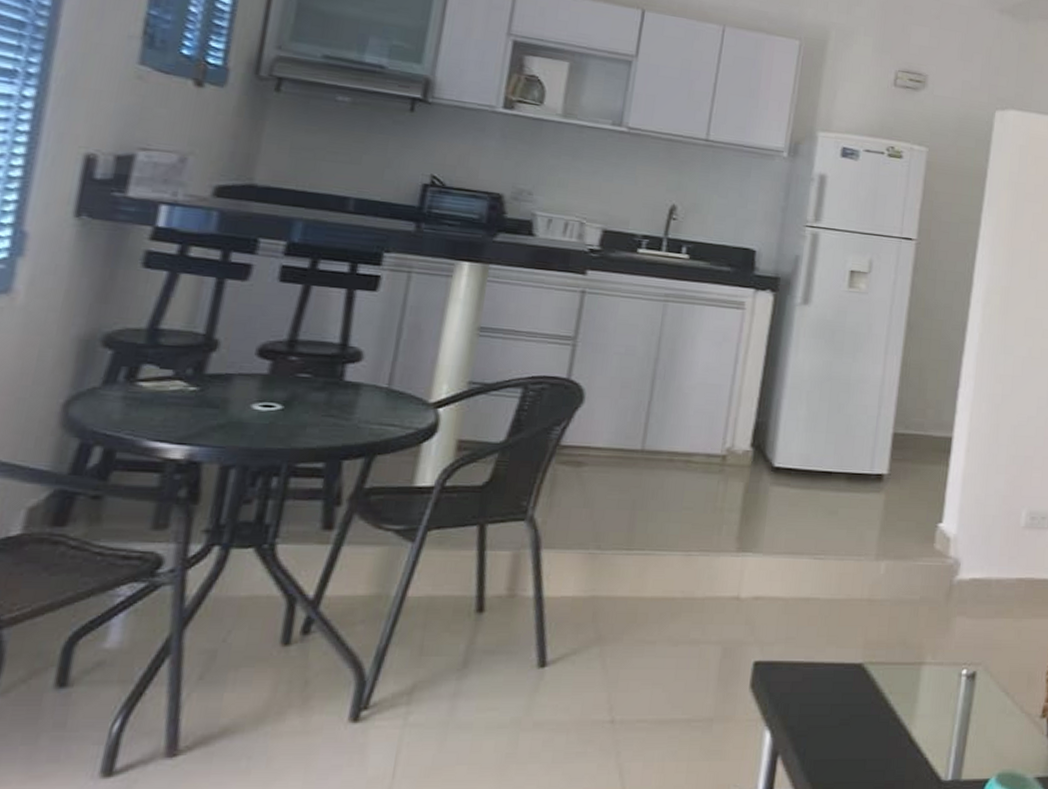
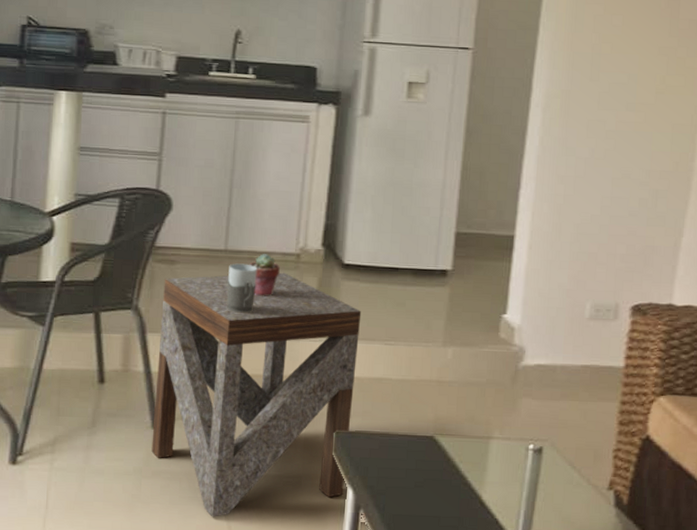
side table: none [535,476,790,776] -> present [151,272,362,517]
mug: none [638,465,677,524] -> present [226,263,257,313]
potted succulent: none [668,455,703,504] -> present [249,254,280,297]

